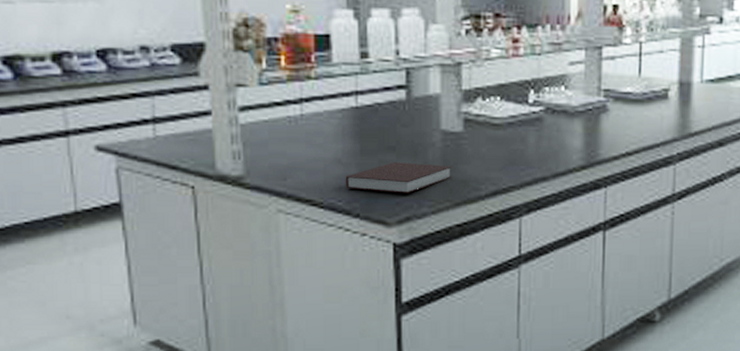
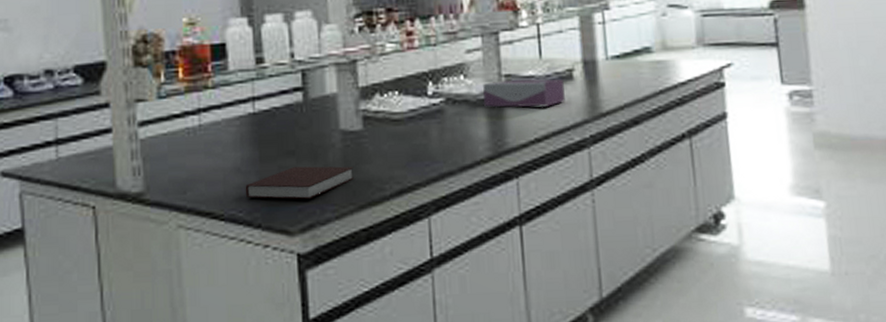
tissue box: none [581,94,659,123] -> present [483,79,565,108]

